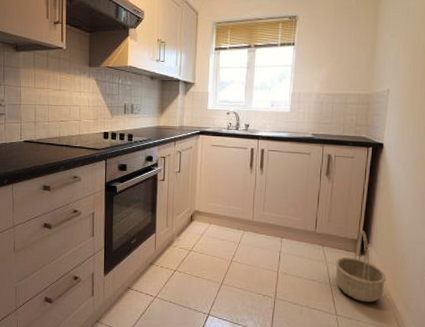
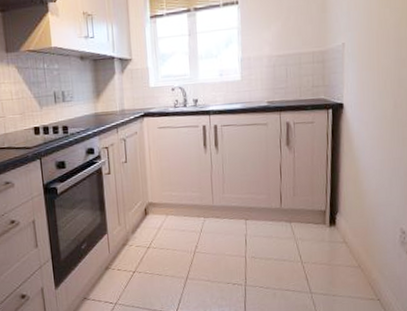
basket: present [335,231,387,302] -> none [305,200,359,275]

